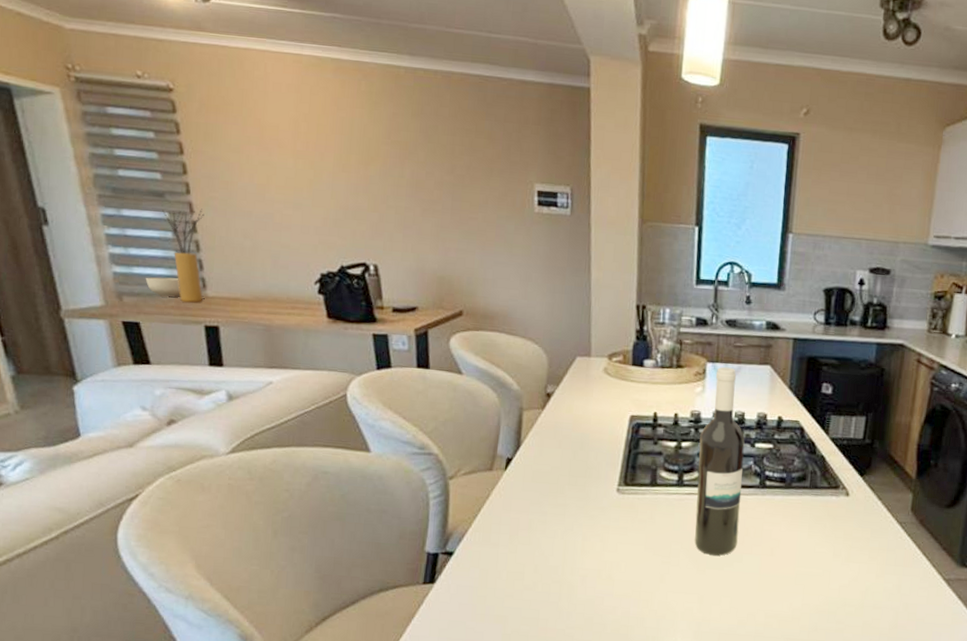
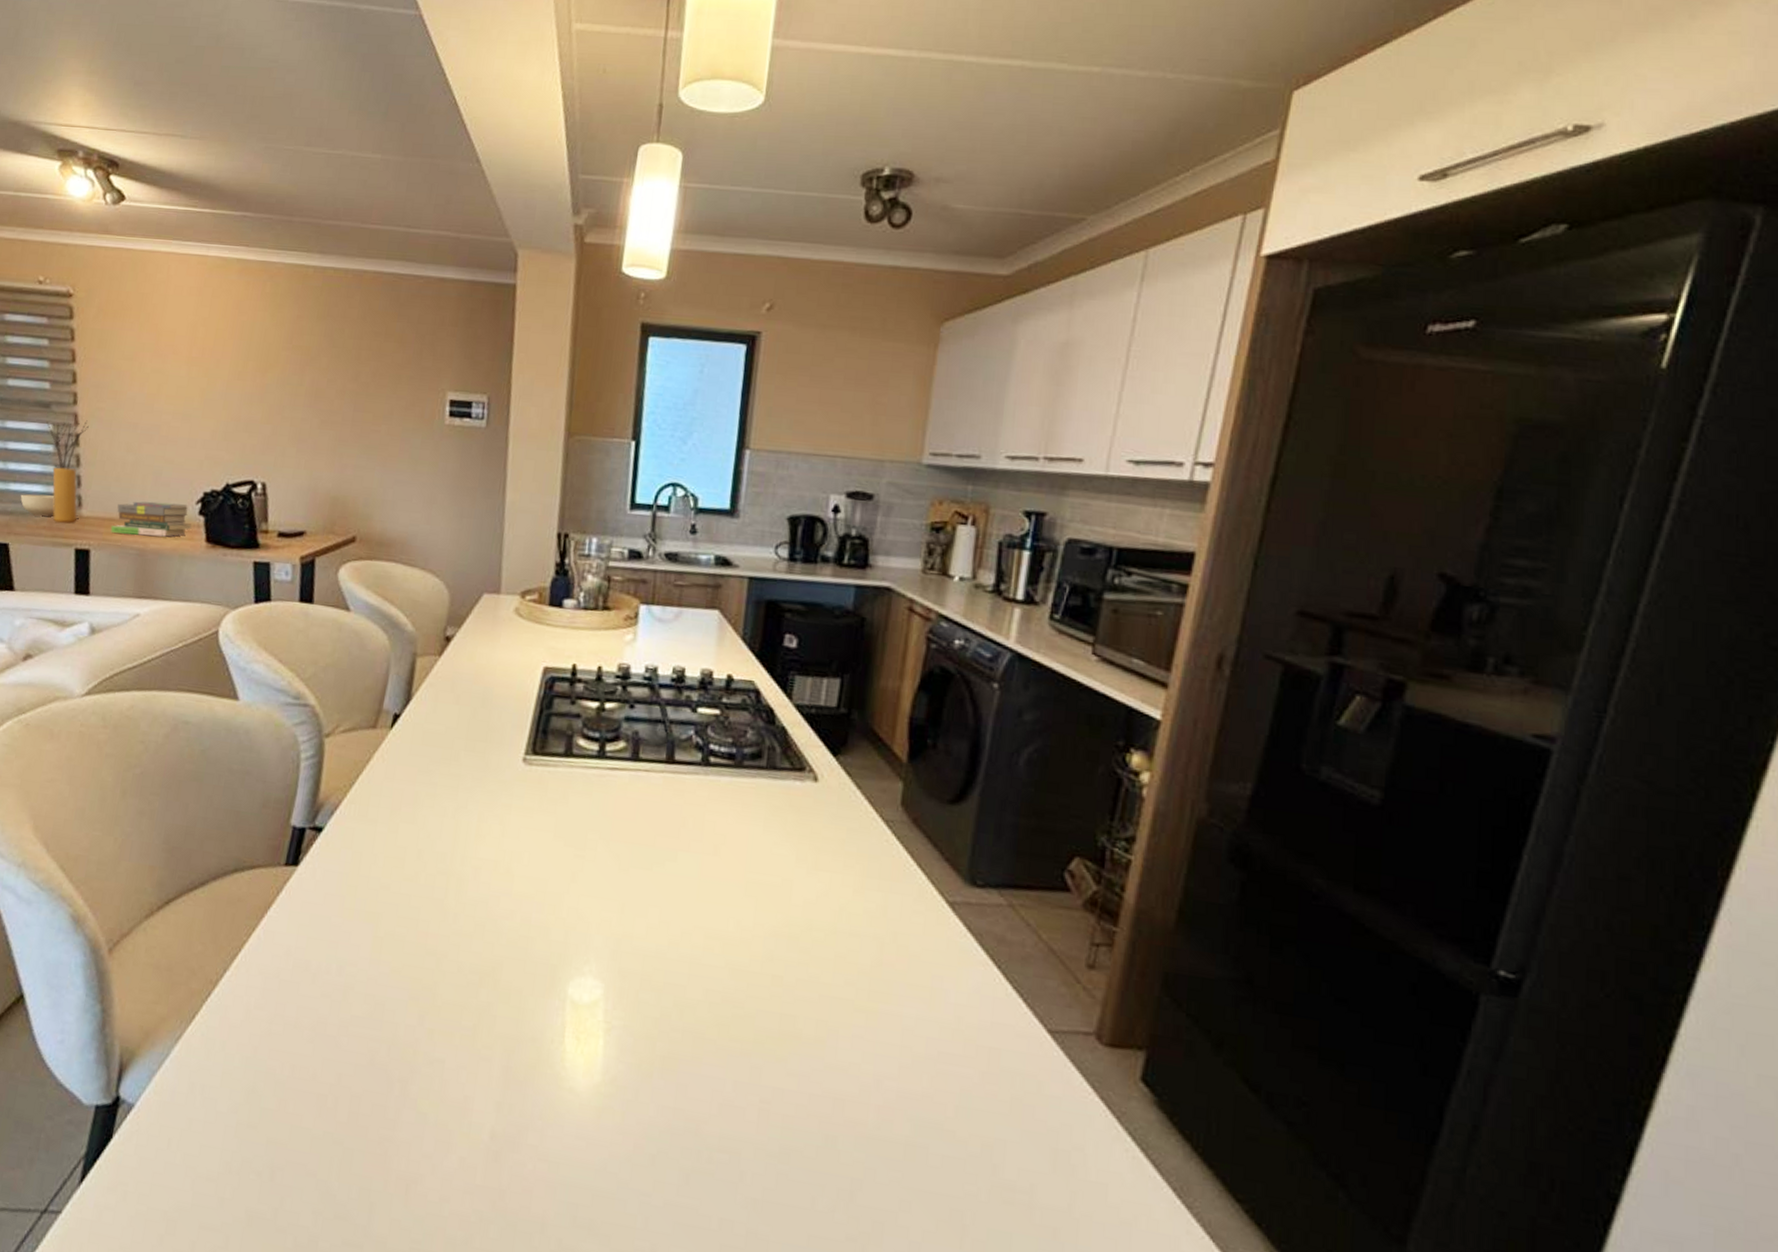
books: none [236,282,313,314] -> present [110,501,192,537]
wine bottle: present [694,366,745,556] -> none [616,610,685,852]

